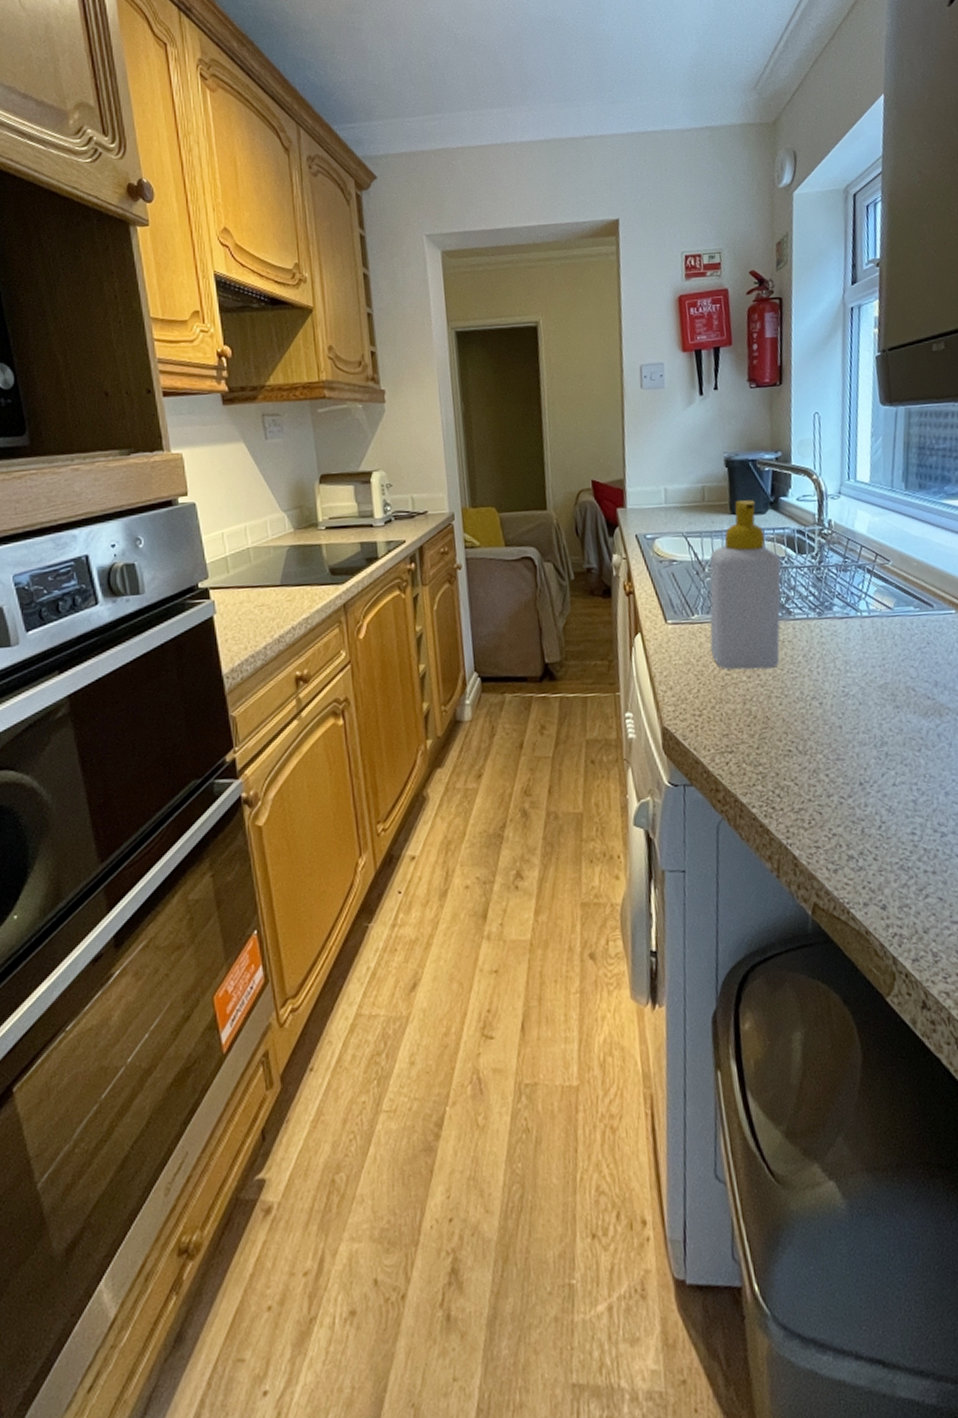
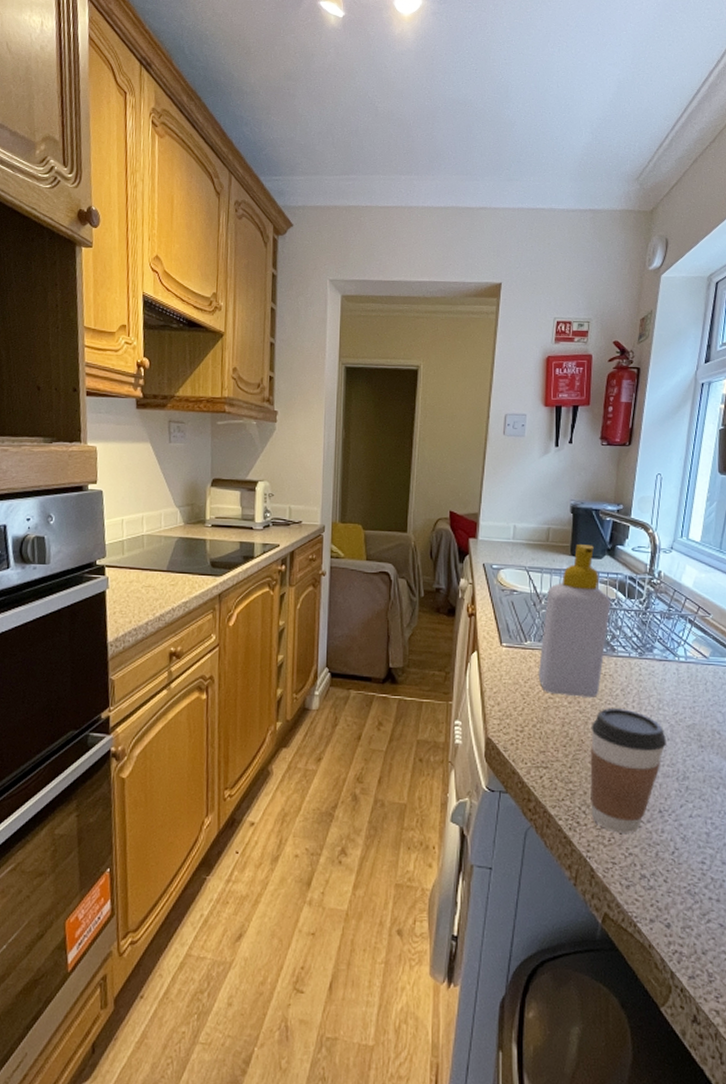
coffee cup: none [774,675,859,814] -> present [590,707,666,833]

